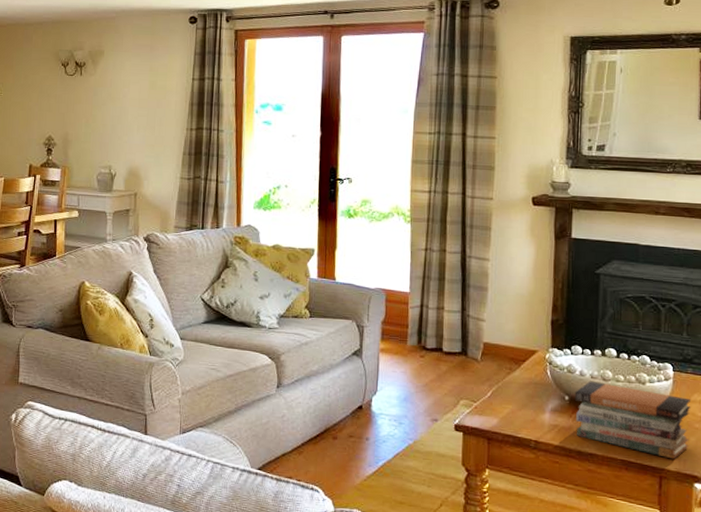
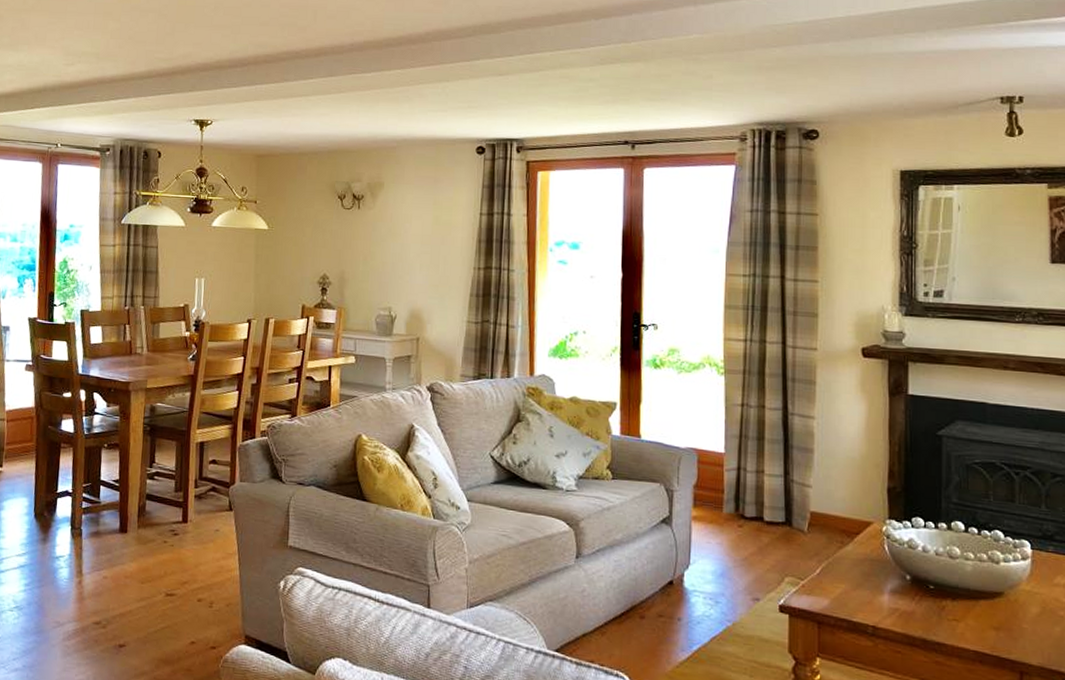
book stack: present [574,380,692,460] -> none [917,558,1054,652]

